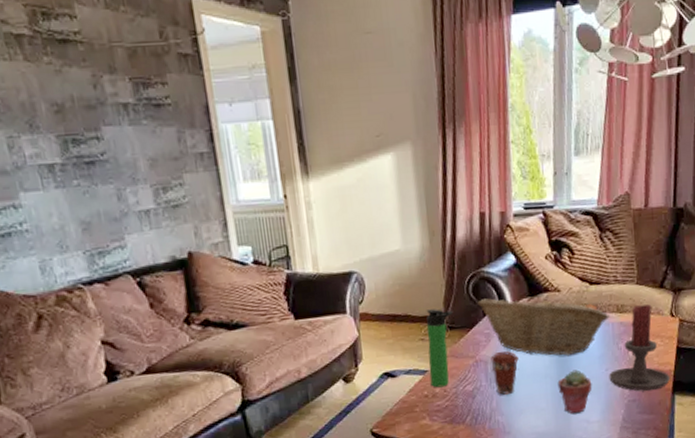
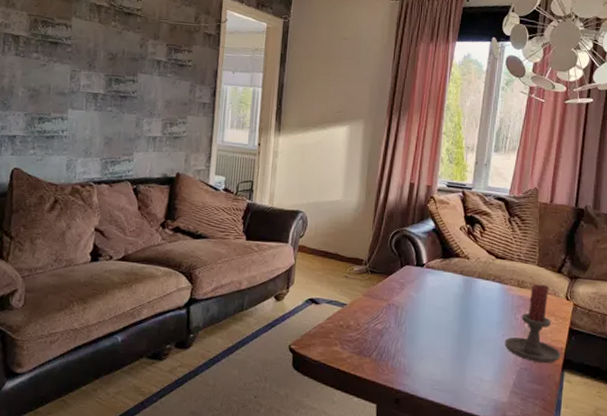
bottle: present [426,308,454,388] -> none [347,253,376,321]
fruit basket: present [477,295,611,356] -> none [397,253,511,316]
coffee cup: present [491,351,519,395] -> none [401,301,426,339]
potted succulent: present [557,369,592,414] -> none [457,329,489,370]

